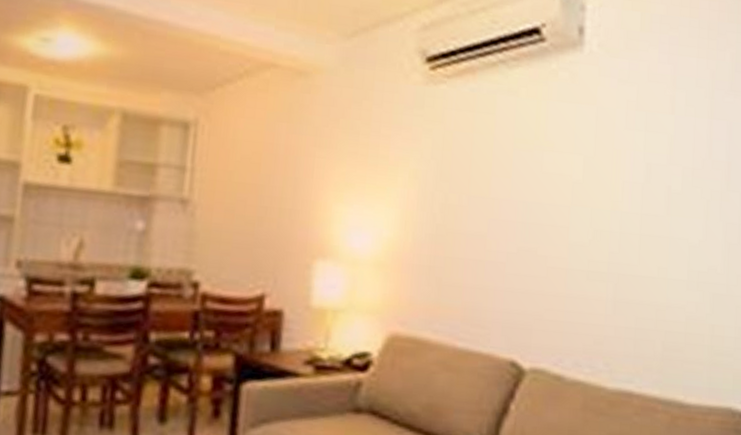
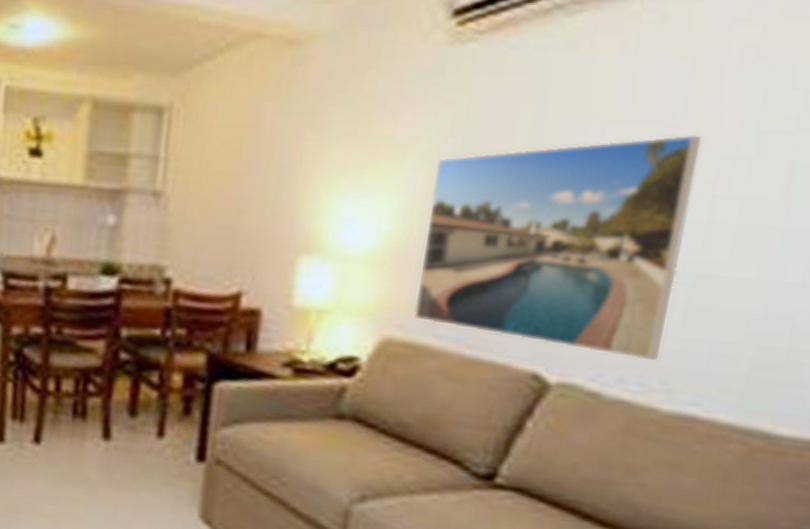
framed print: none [414,164,609,346] -> present [414,134,701,360]

